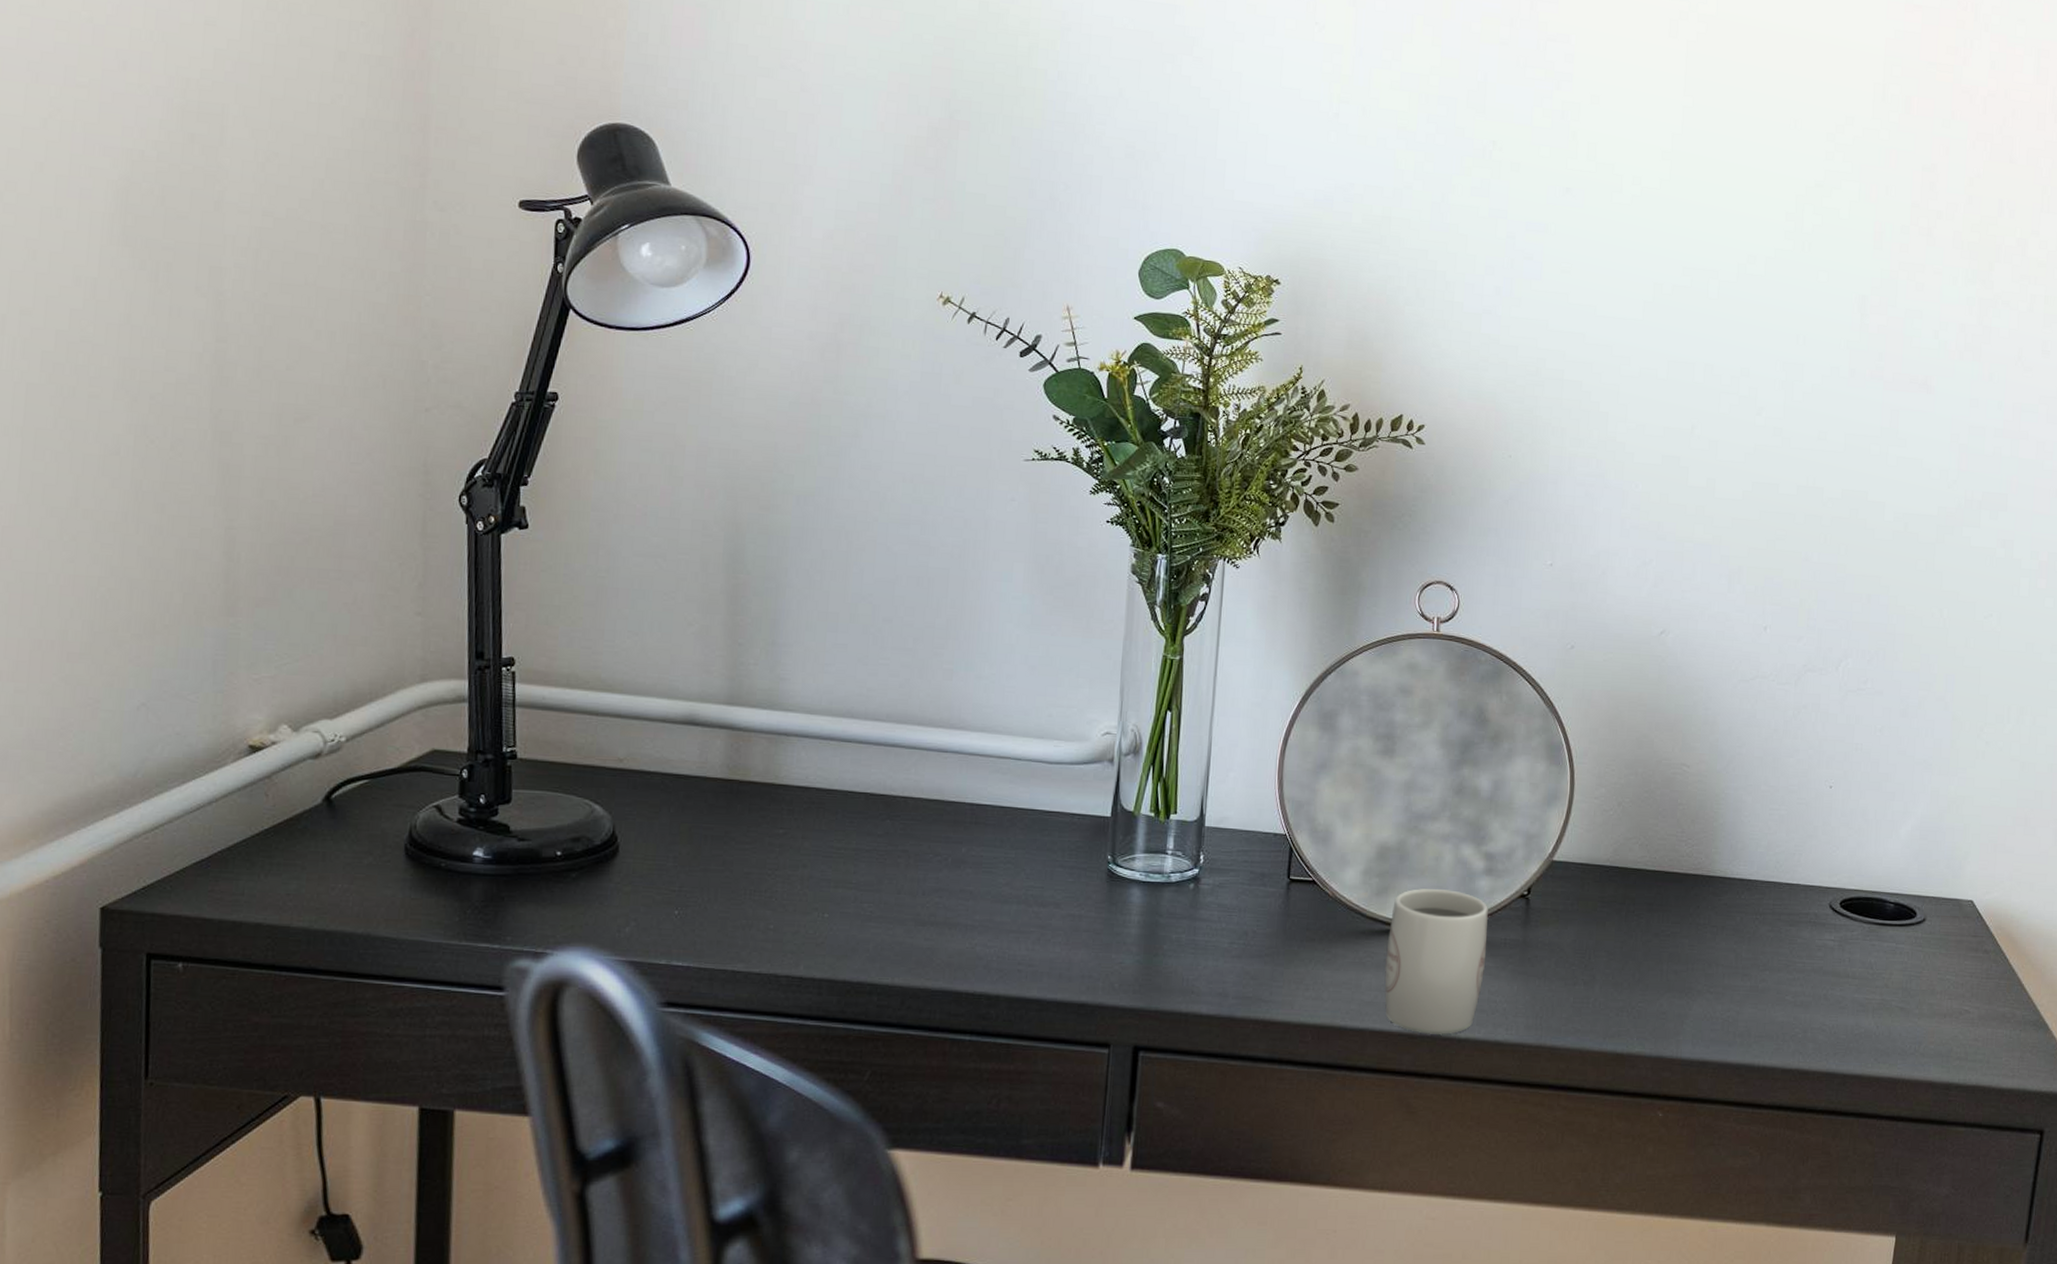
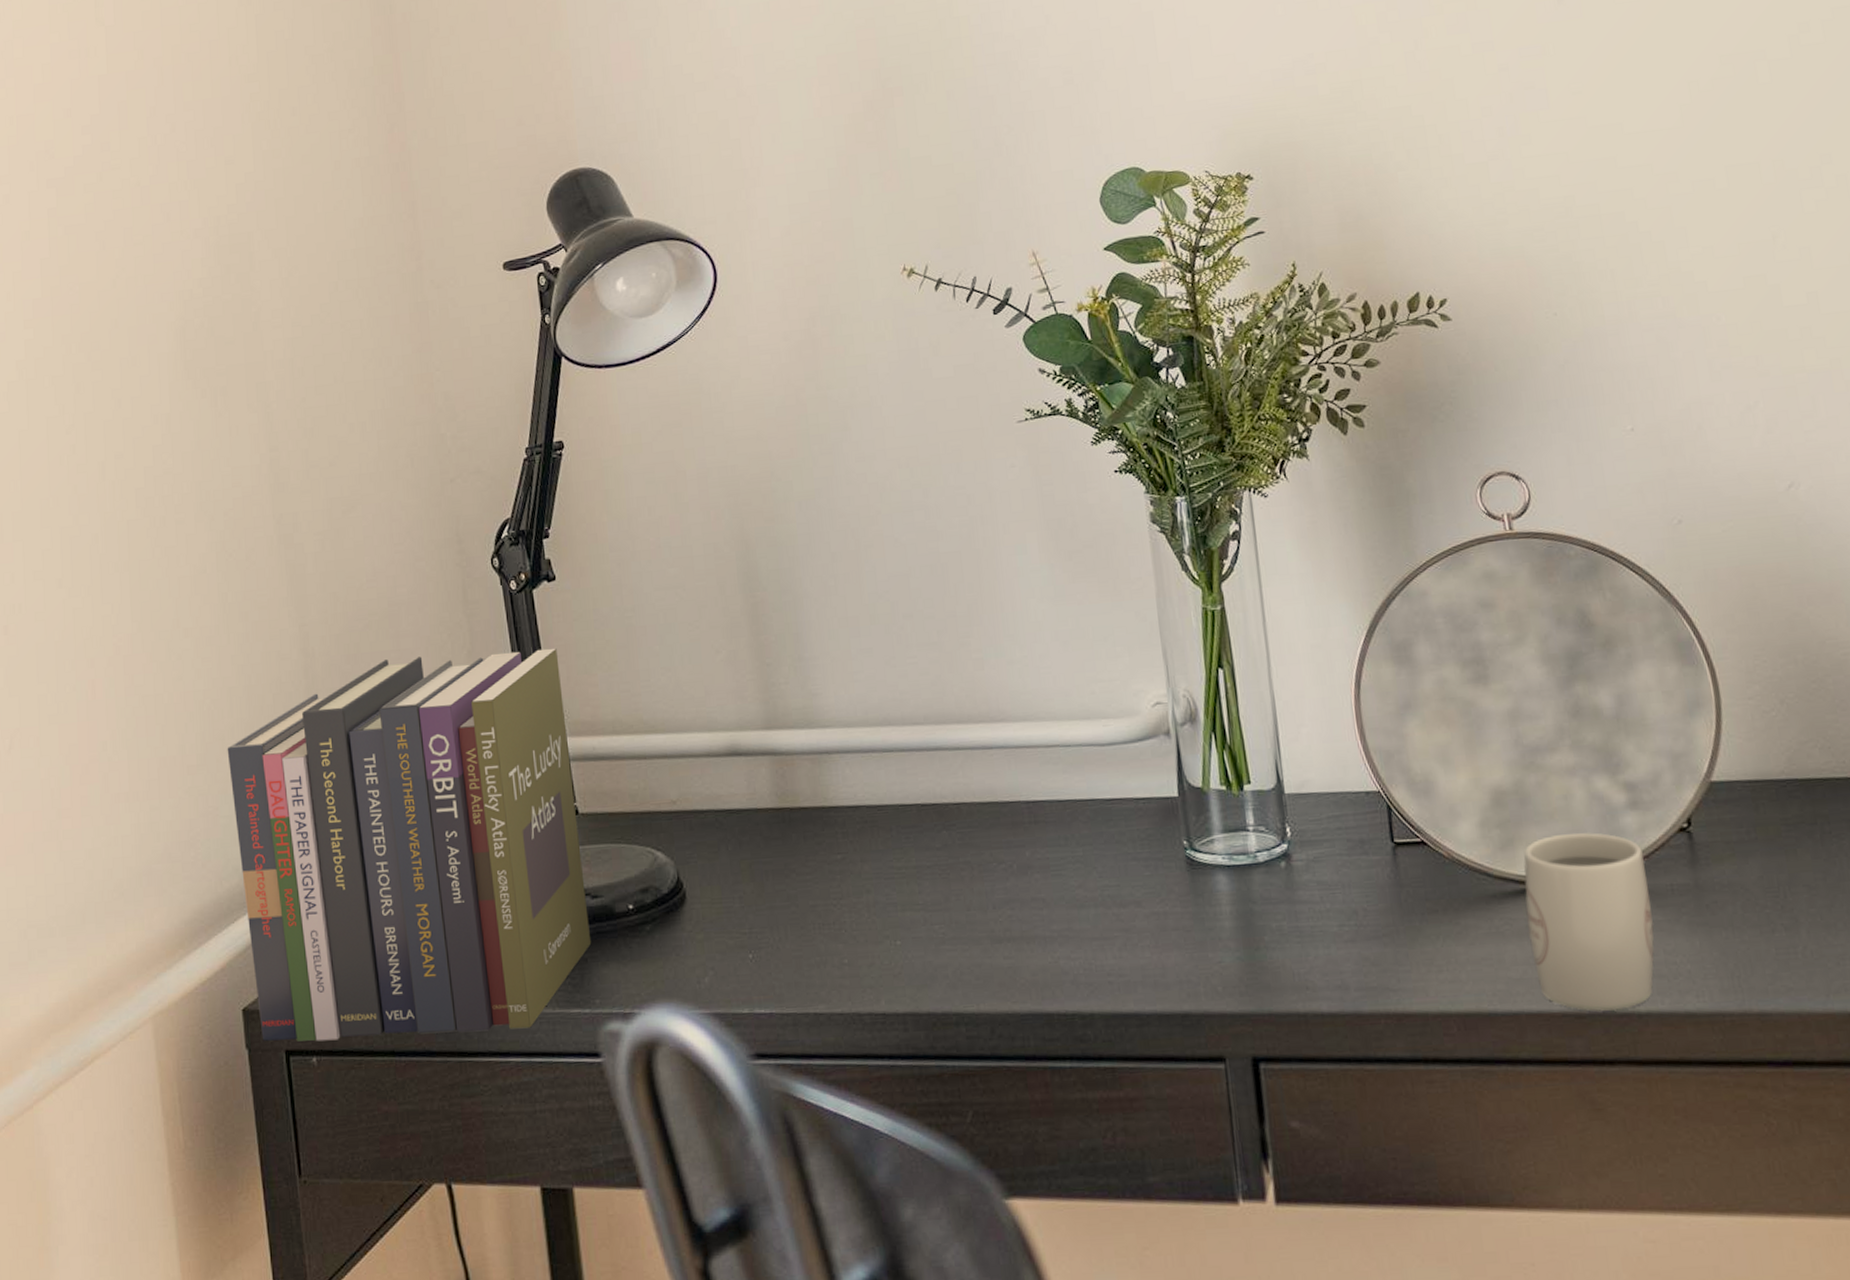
books: none [118,578,519,957] -> present [227,648,591,1042]

